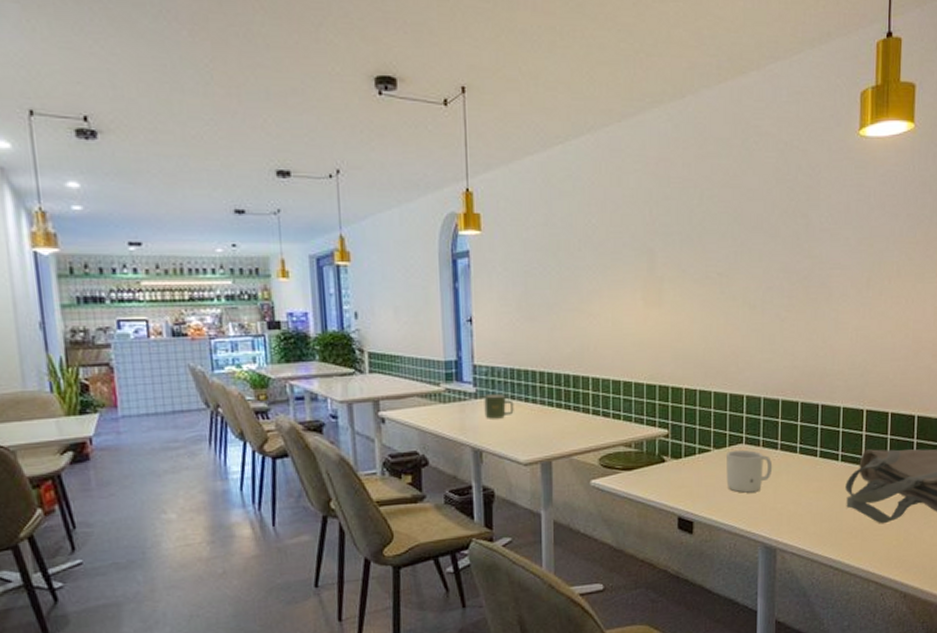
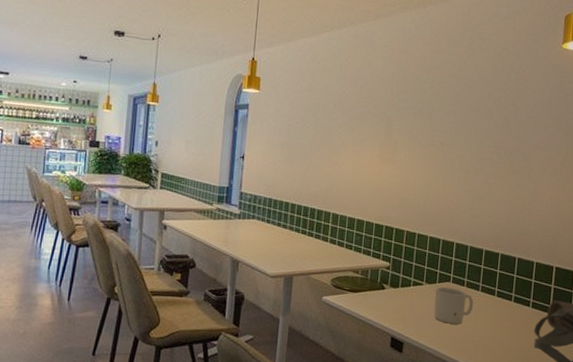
mug: present [484,394,514,421] -> none [244,217,268,238]

